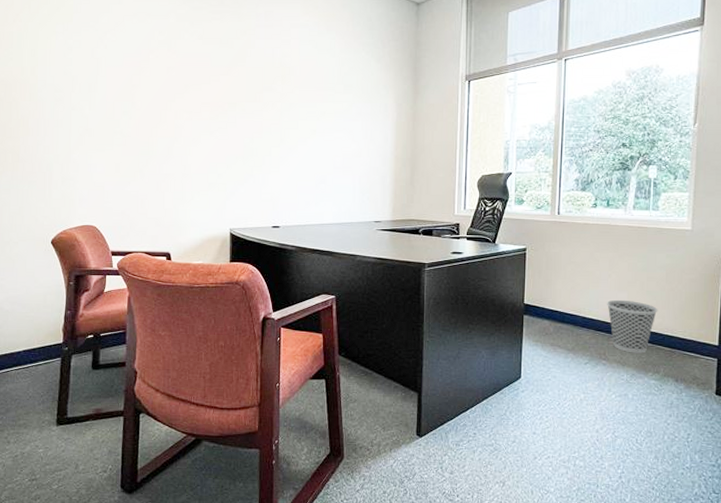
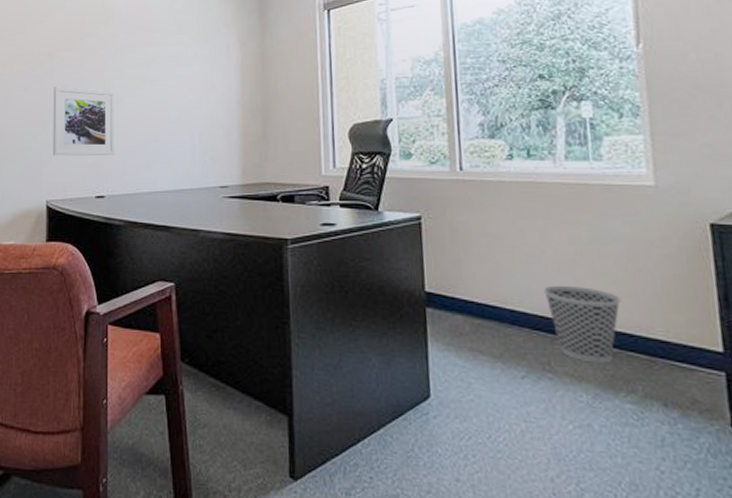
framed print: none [235,133,290,193] -> present [52,86,116,156]

